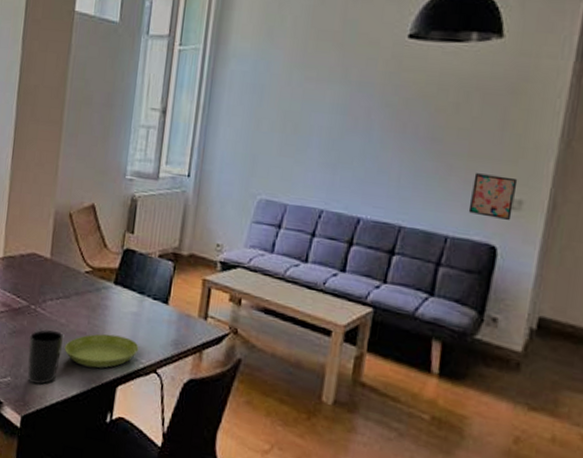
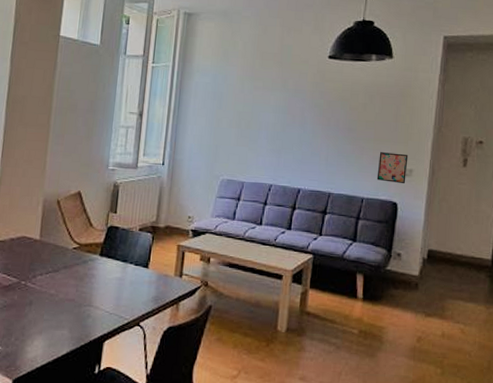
cup: present [27,329,64,386] -> none [18,300,54,350]
saucer: present [64,333,139,368] -> none [54,298,124,329]

